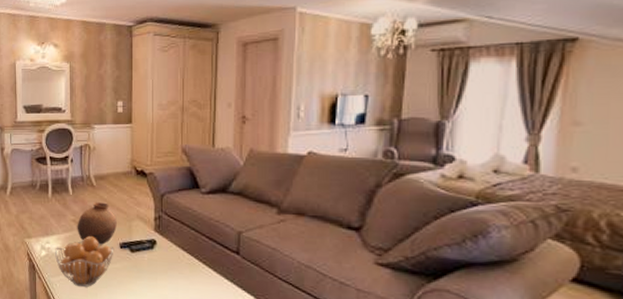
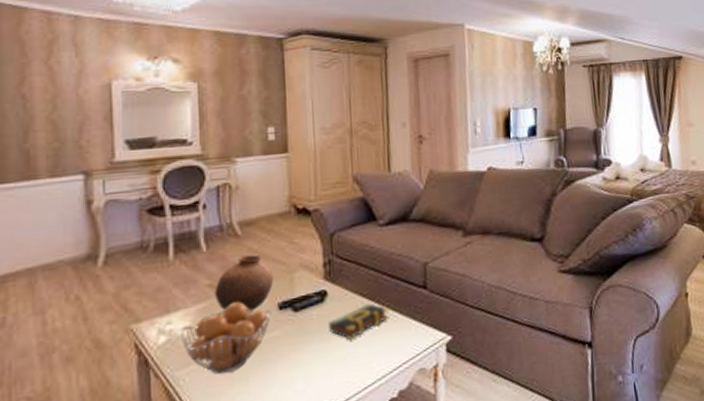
book: none [156,257,205,284] -> present [329,303,390,341]

